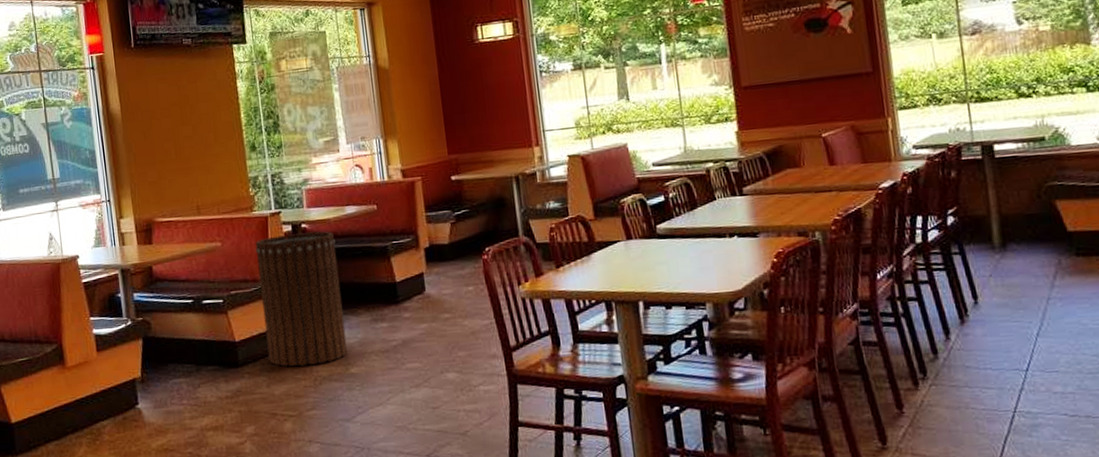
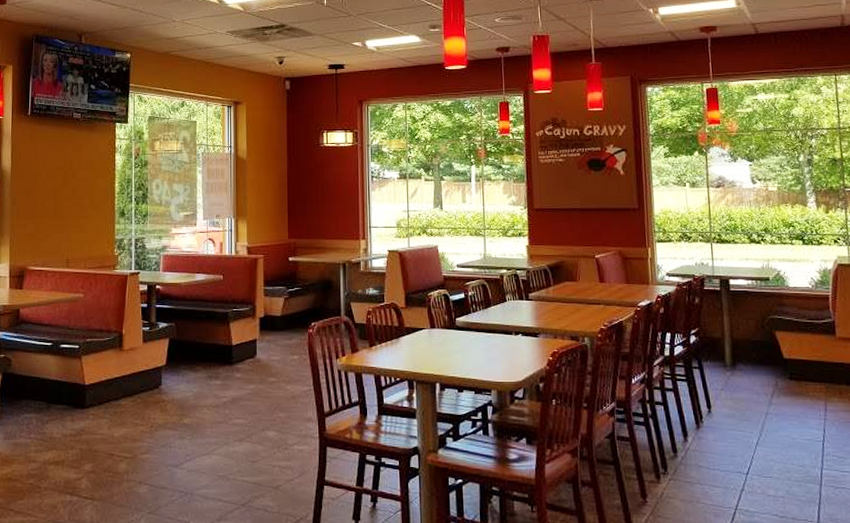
trash can: present [255,231,348,367] -> none [113,293,184,413]

